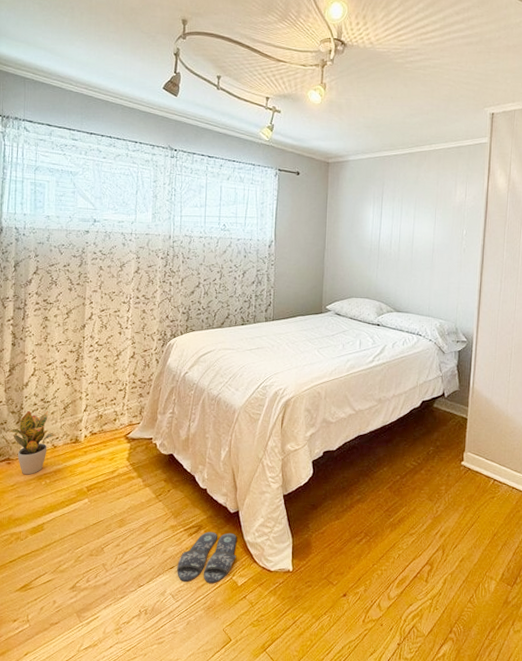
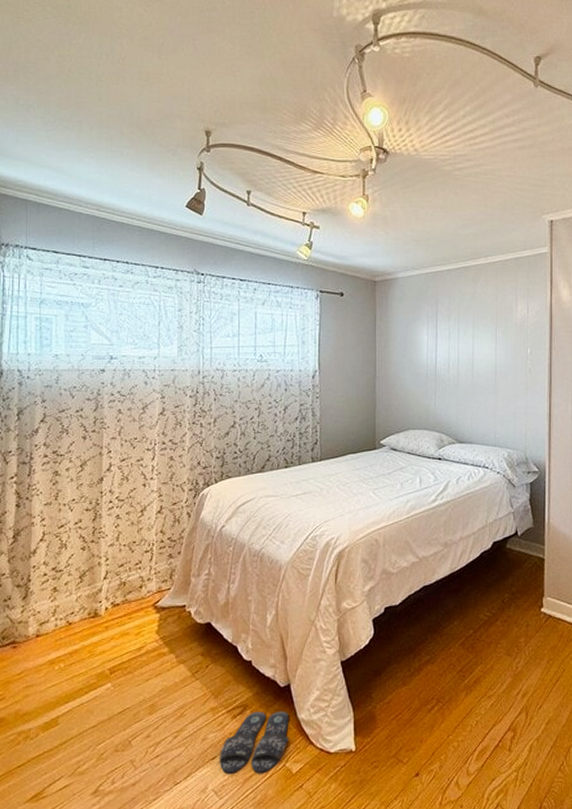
potted plant: present [8,410,56,475] -> none [13,582,71,660]

